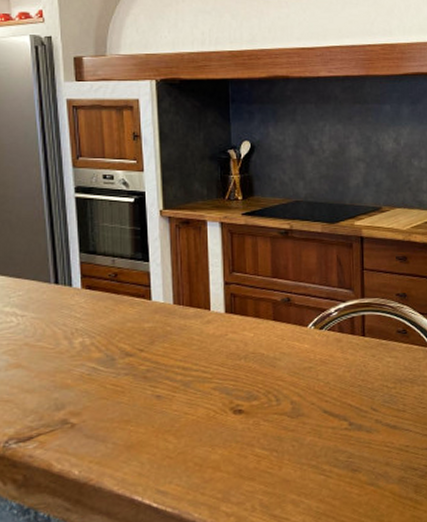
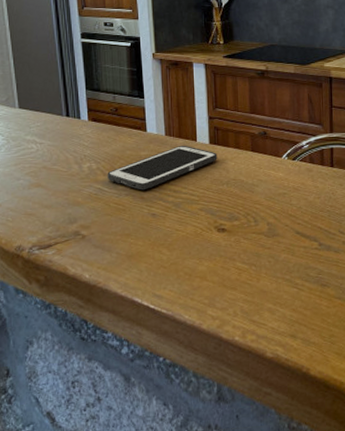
cell phone: none [103,314,234,369] -> present [107,145,217,191]

